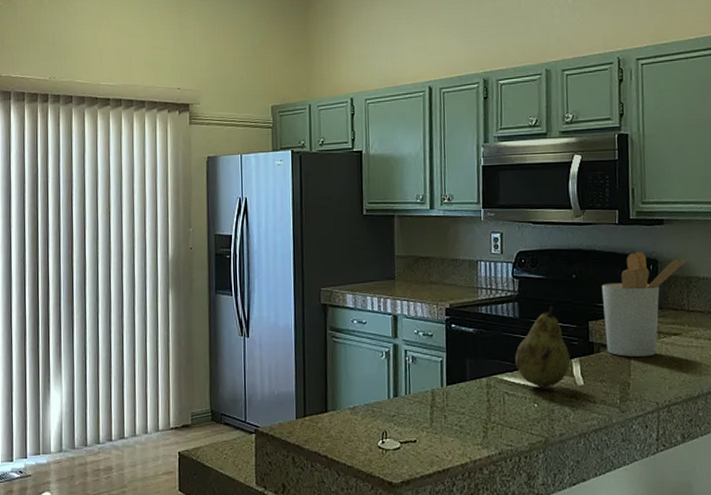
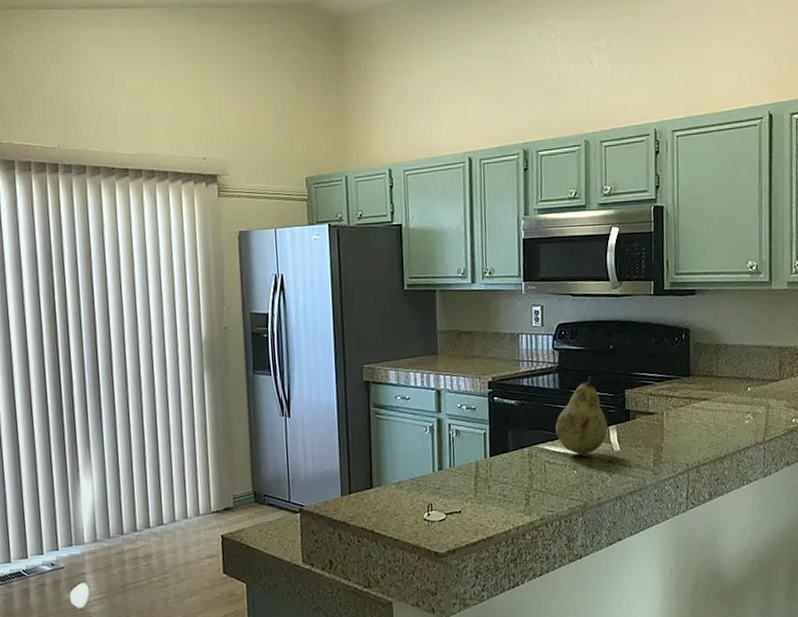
utensil holder: present [601,252,689,357] -> none [637,321,718,422]

